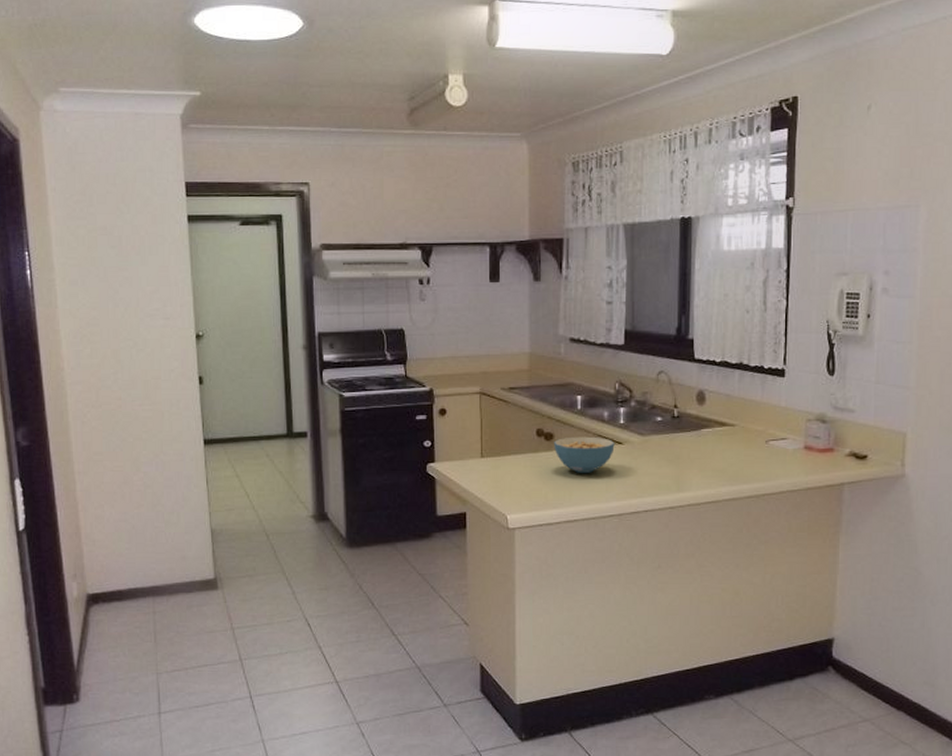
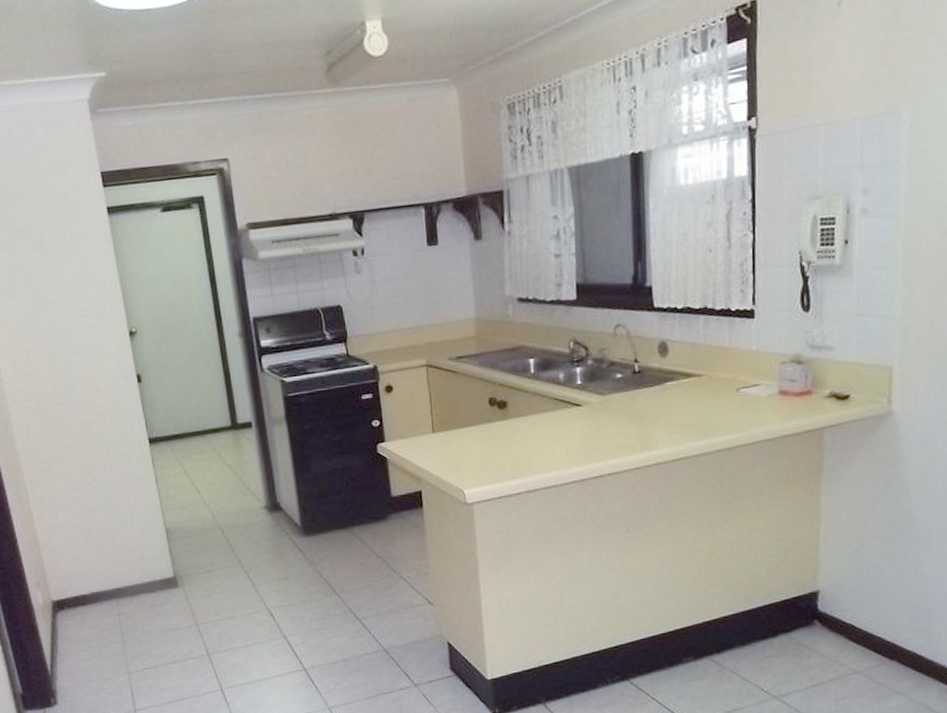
cereal bowl: present [554,436,615,473] -> none [508,401,573,441]

